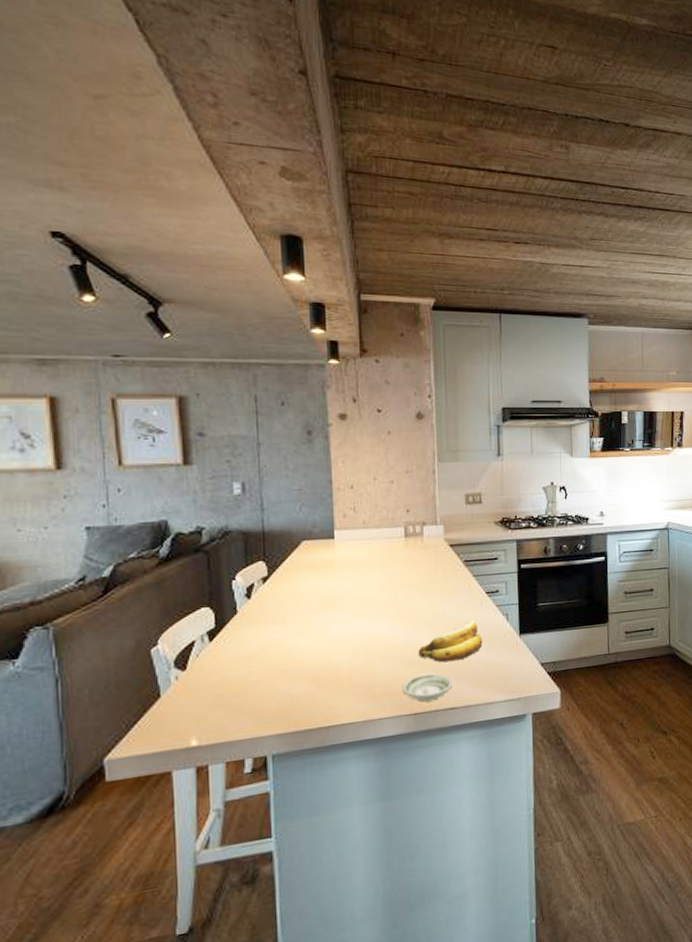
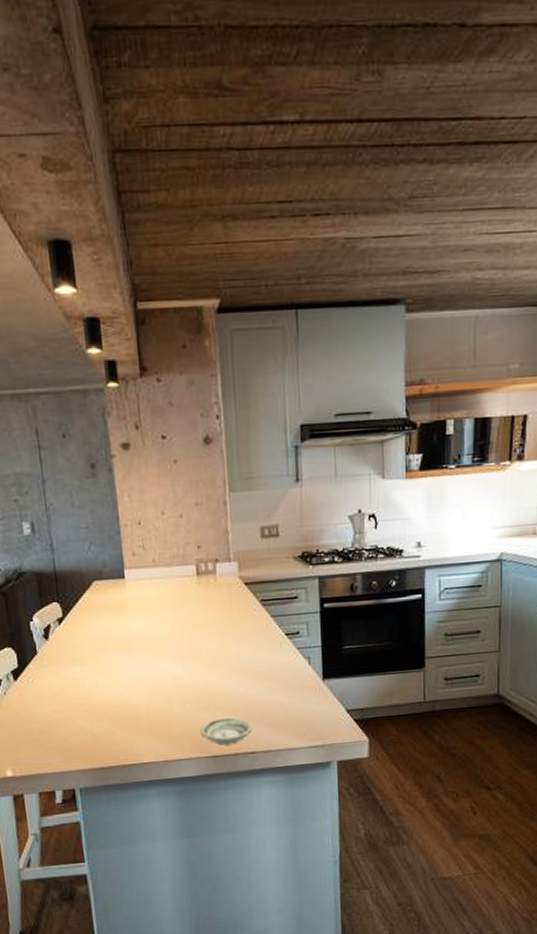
banana: present [418,620,483,663] -> none [215,663,283,707]

